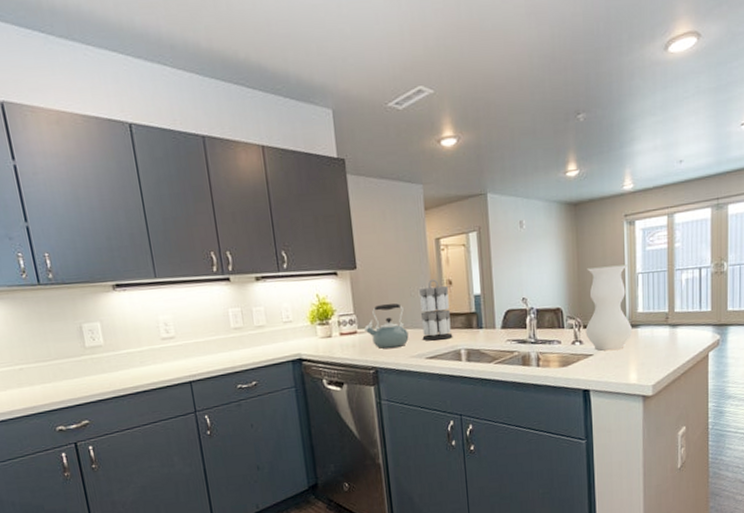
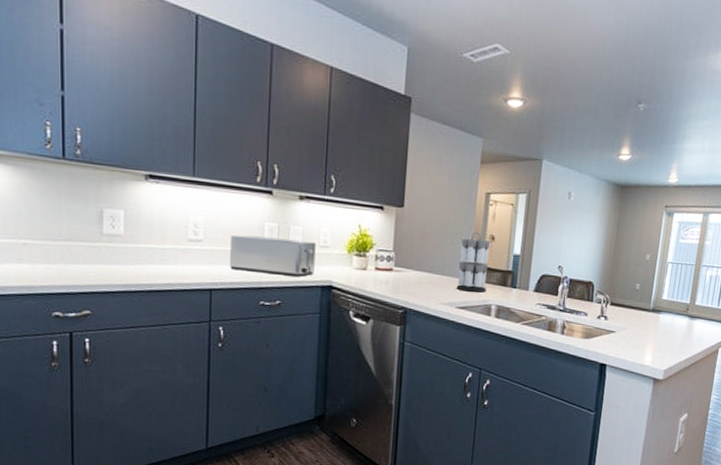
toaster: none [199,319,283,360] -> present [229,235,316,277]
kettle: present [364,303,409,349] -> none [401,247,444,292]
vase: present [585,264,633,351] -> none [611,249,661,332]

